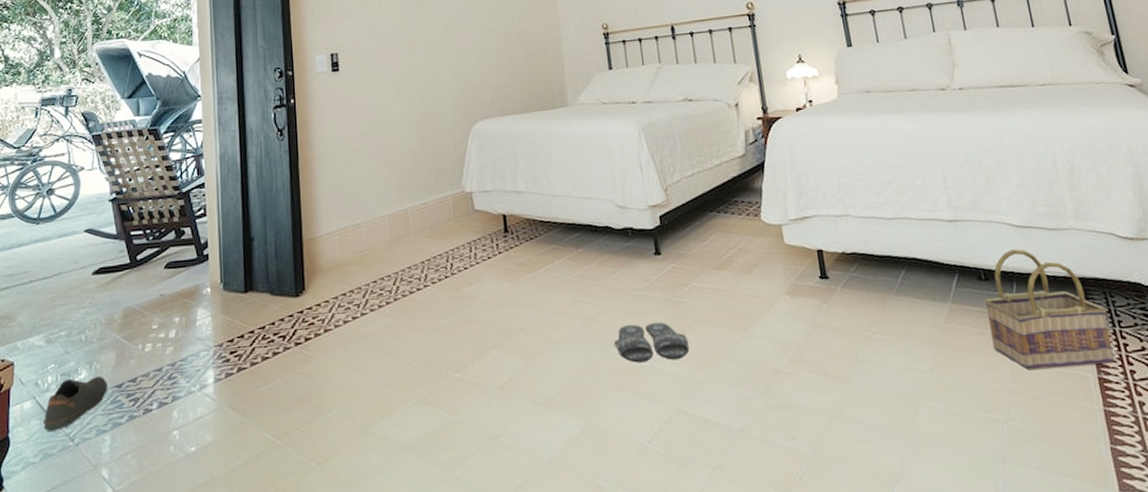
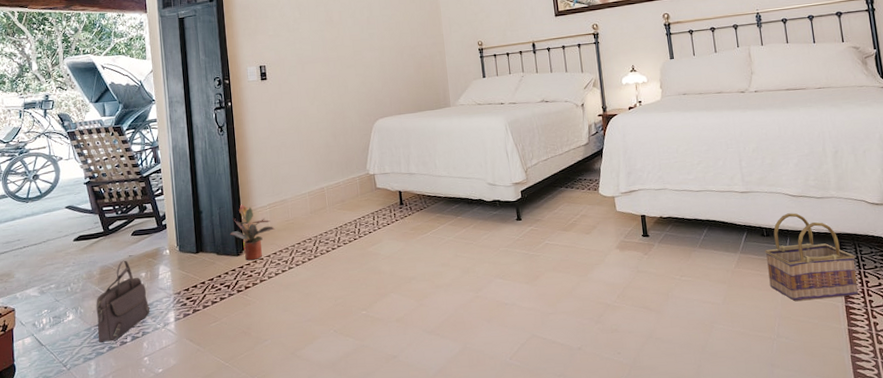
shoe: present [42,375,107,431] -> none [40,317,91,360]
handbag: none [115,300,183,411] -> present [96,260,150,344]
potted plant: none [287,229,345,304] -> present [230,204,275,261]
slippers: present [614,322,690,363] -> none [485,270,542,301]

